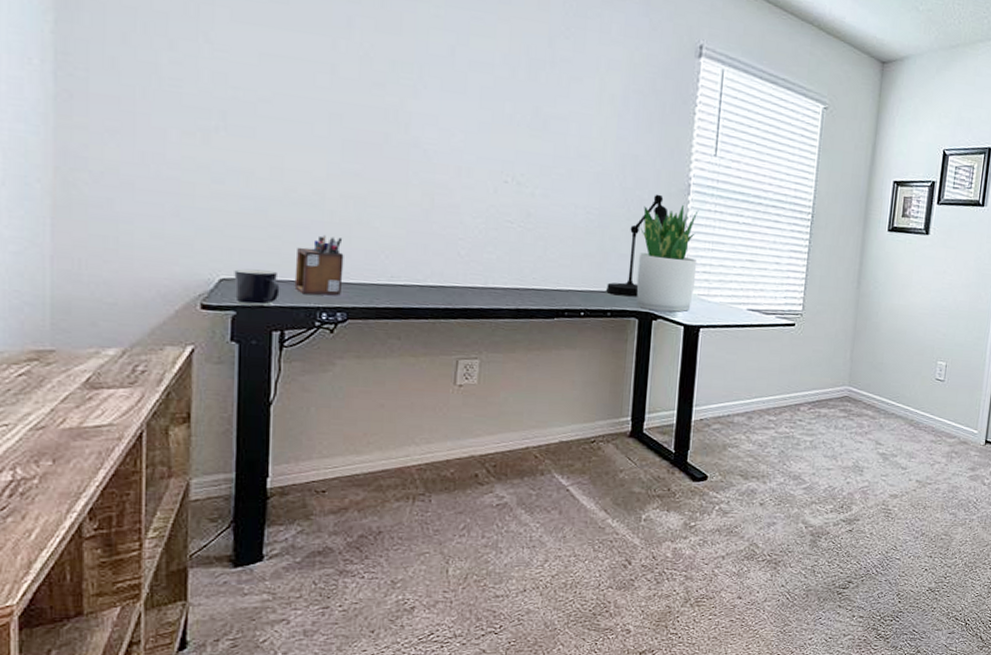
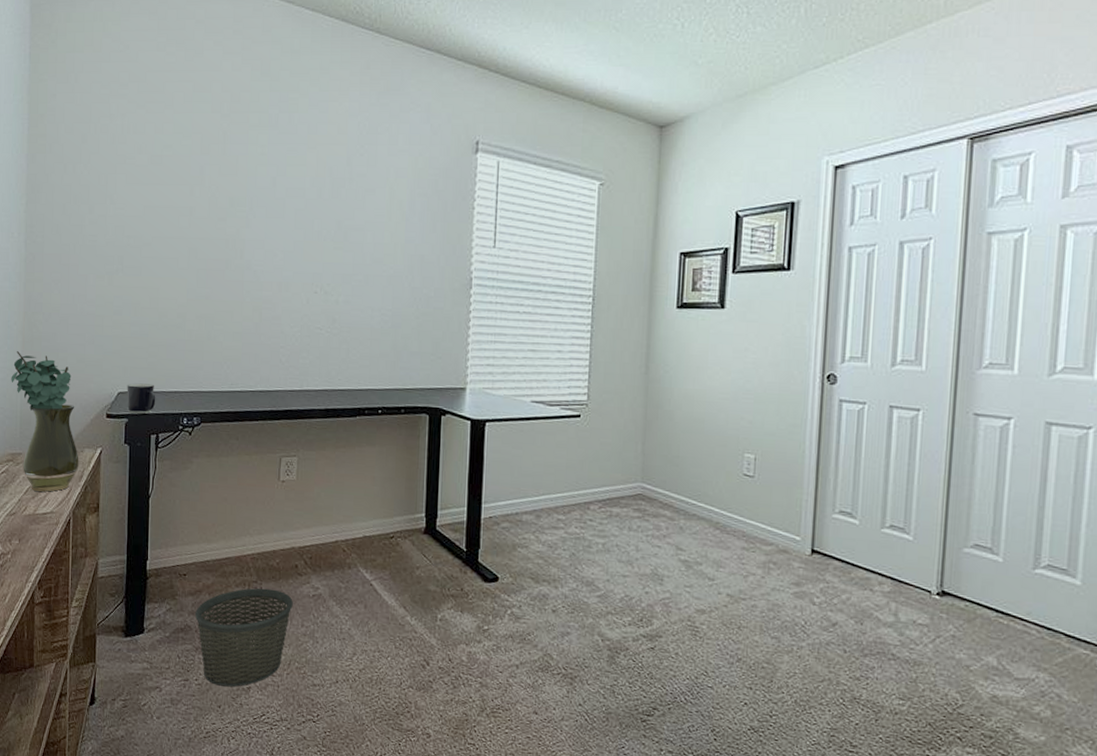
vase: none [32,217,157,400] -> present [11,351,79,492]
desk organizer: present [294,234,344,296] -> none [165,351,199,403]
basket: none [337,500,472,609] -> present [194,588,293,687]
desk lamp: present [606,194,670,297] -> none [400,290,454,393]
planter: present [636,205,699,312] -> none [426,300,481,407]

